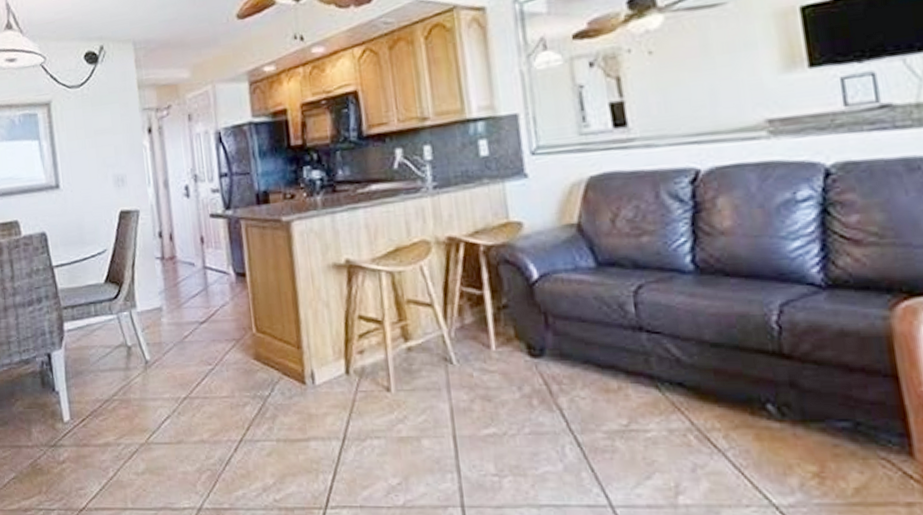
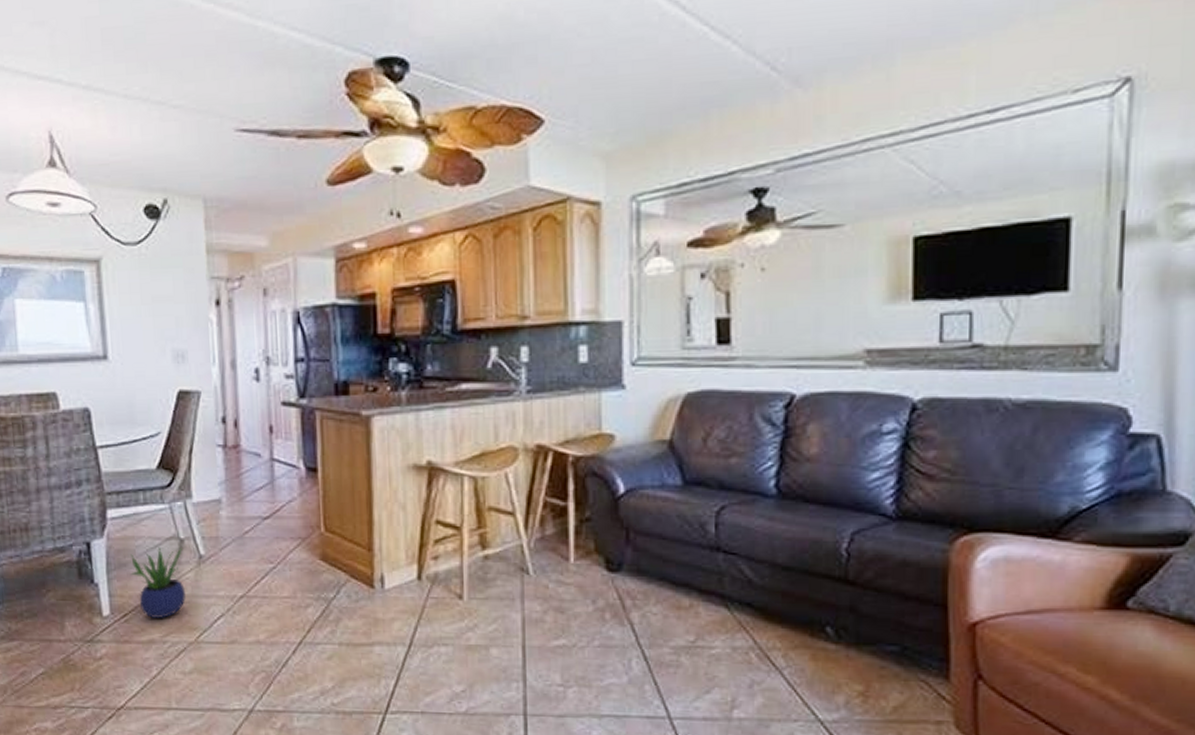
potted plant: none [86,353,135,423] -> present [131,546,185,619]

